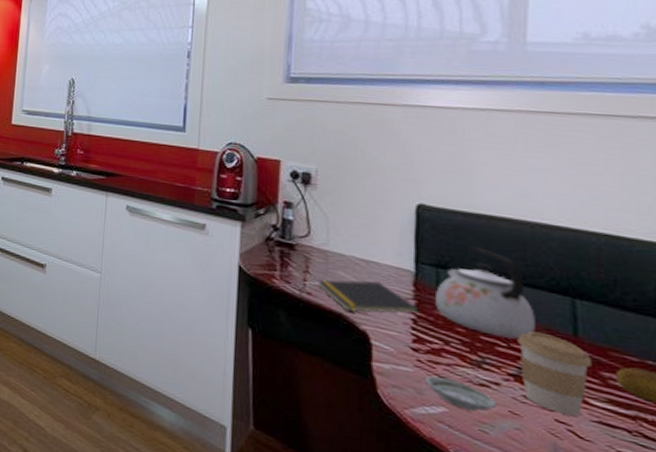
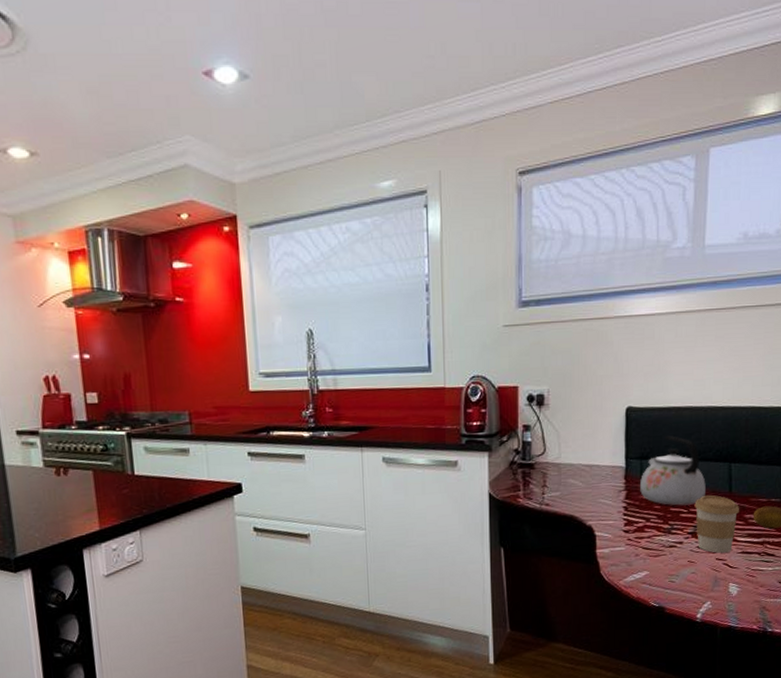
notepad: present [316,279,419,314] -> none [553,481,629,512]
saucer: present [424,376,497,411] -> none [633,548,681,569]

